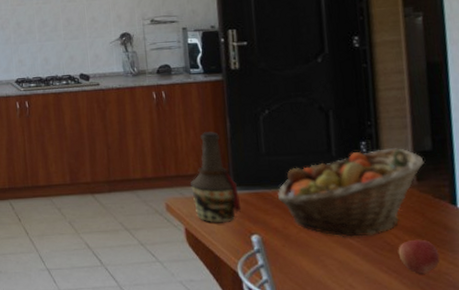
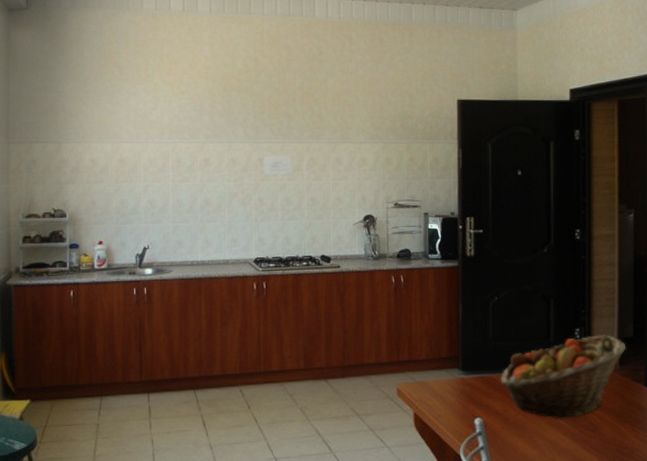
bottle: present [191,131,242,223] -> none [422,317,467,408]
apple: present [398,239,440,274] -> none [600,419,633,451]

